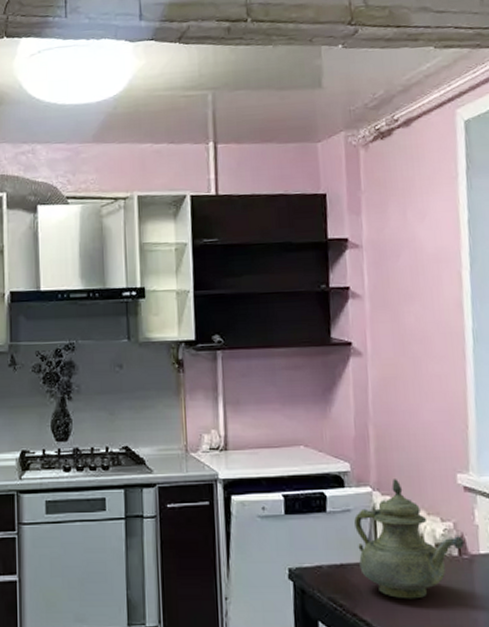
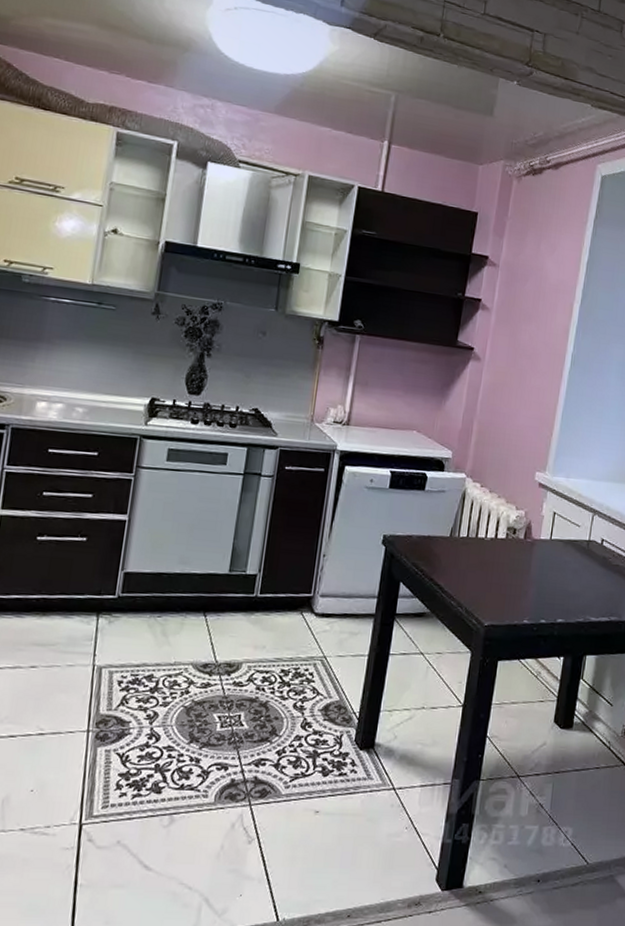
teapot: present [354,479,465,599] -> none [443,469,531,571]

